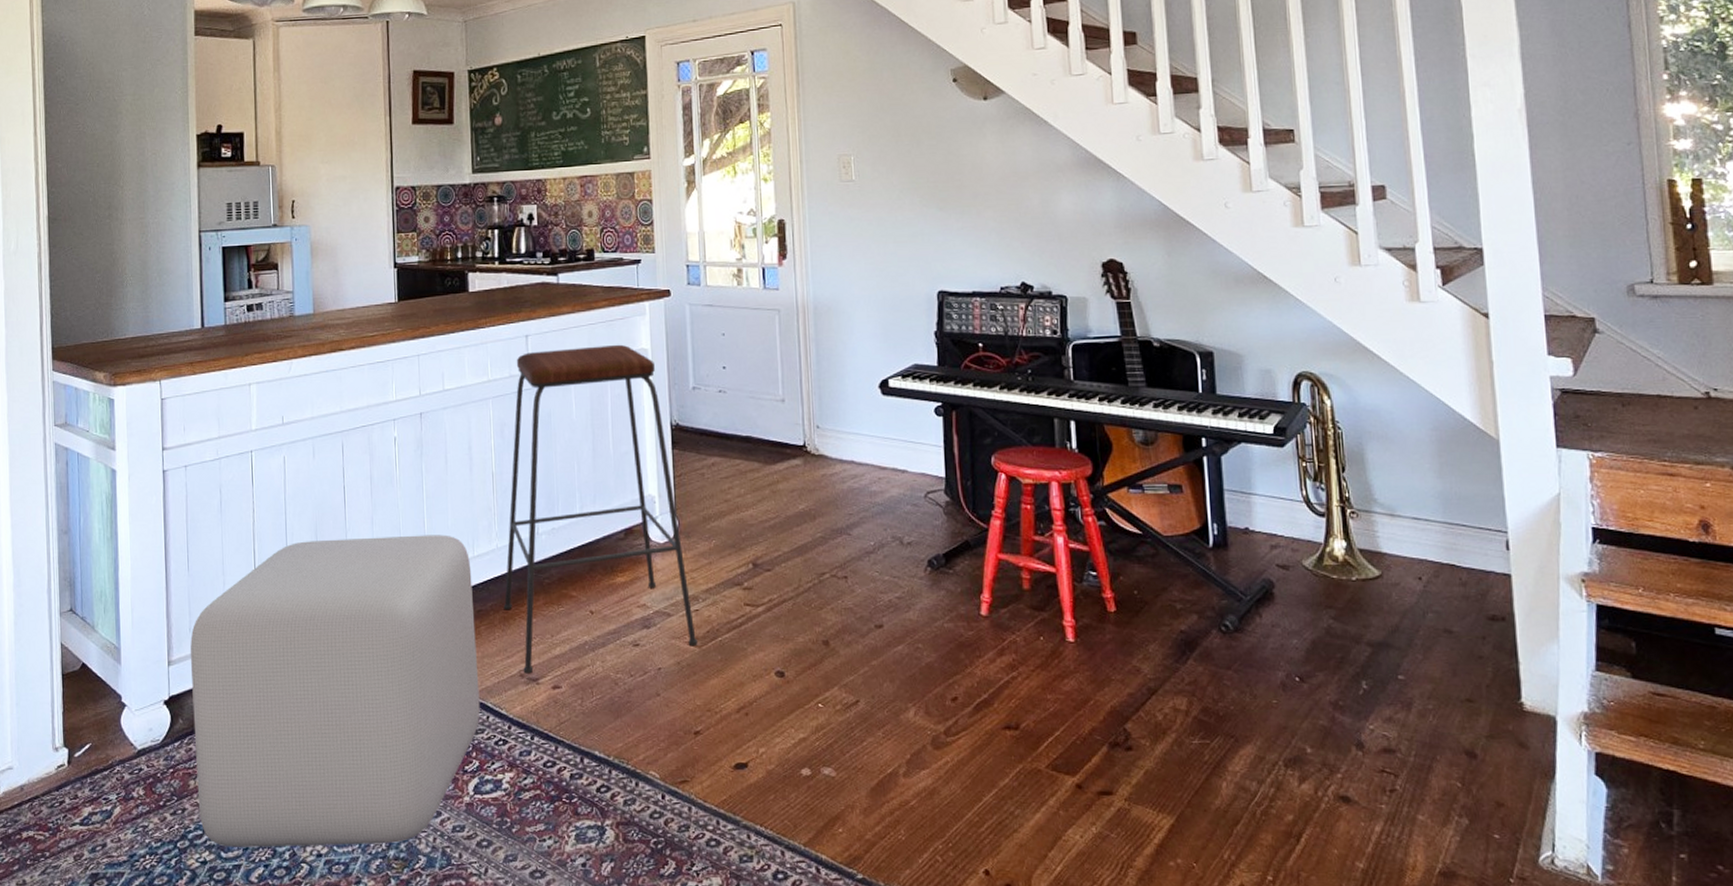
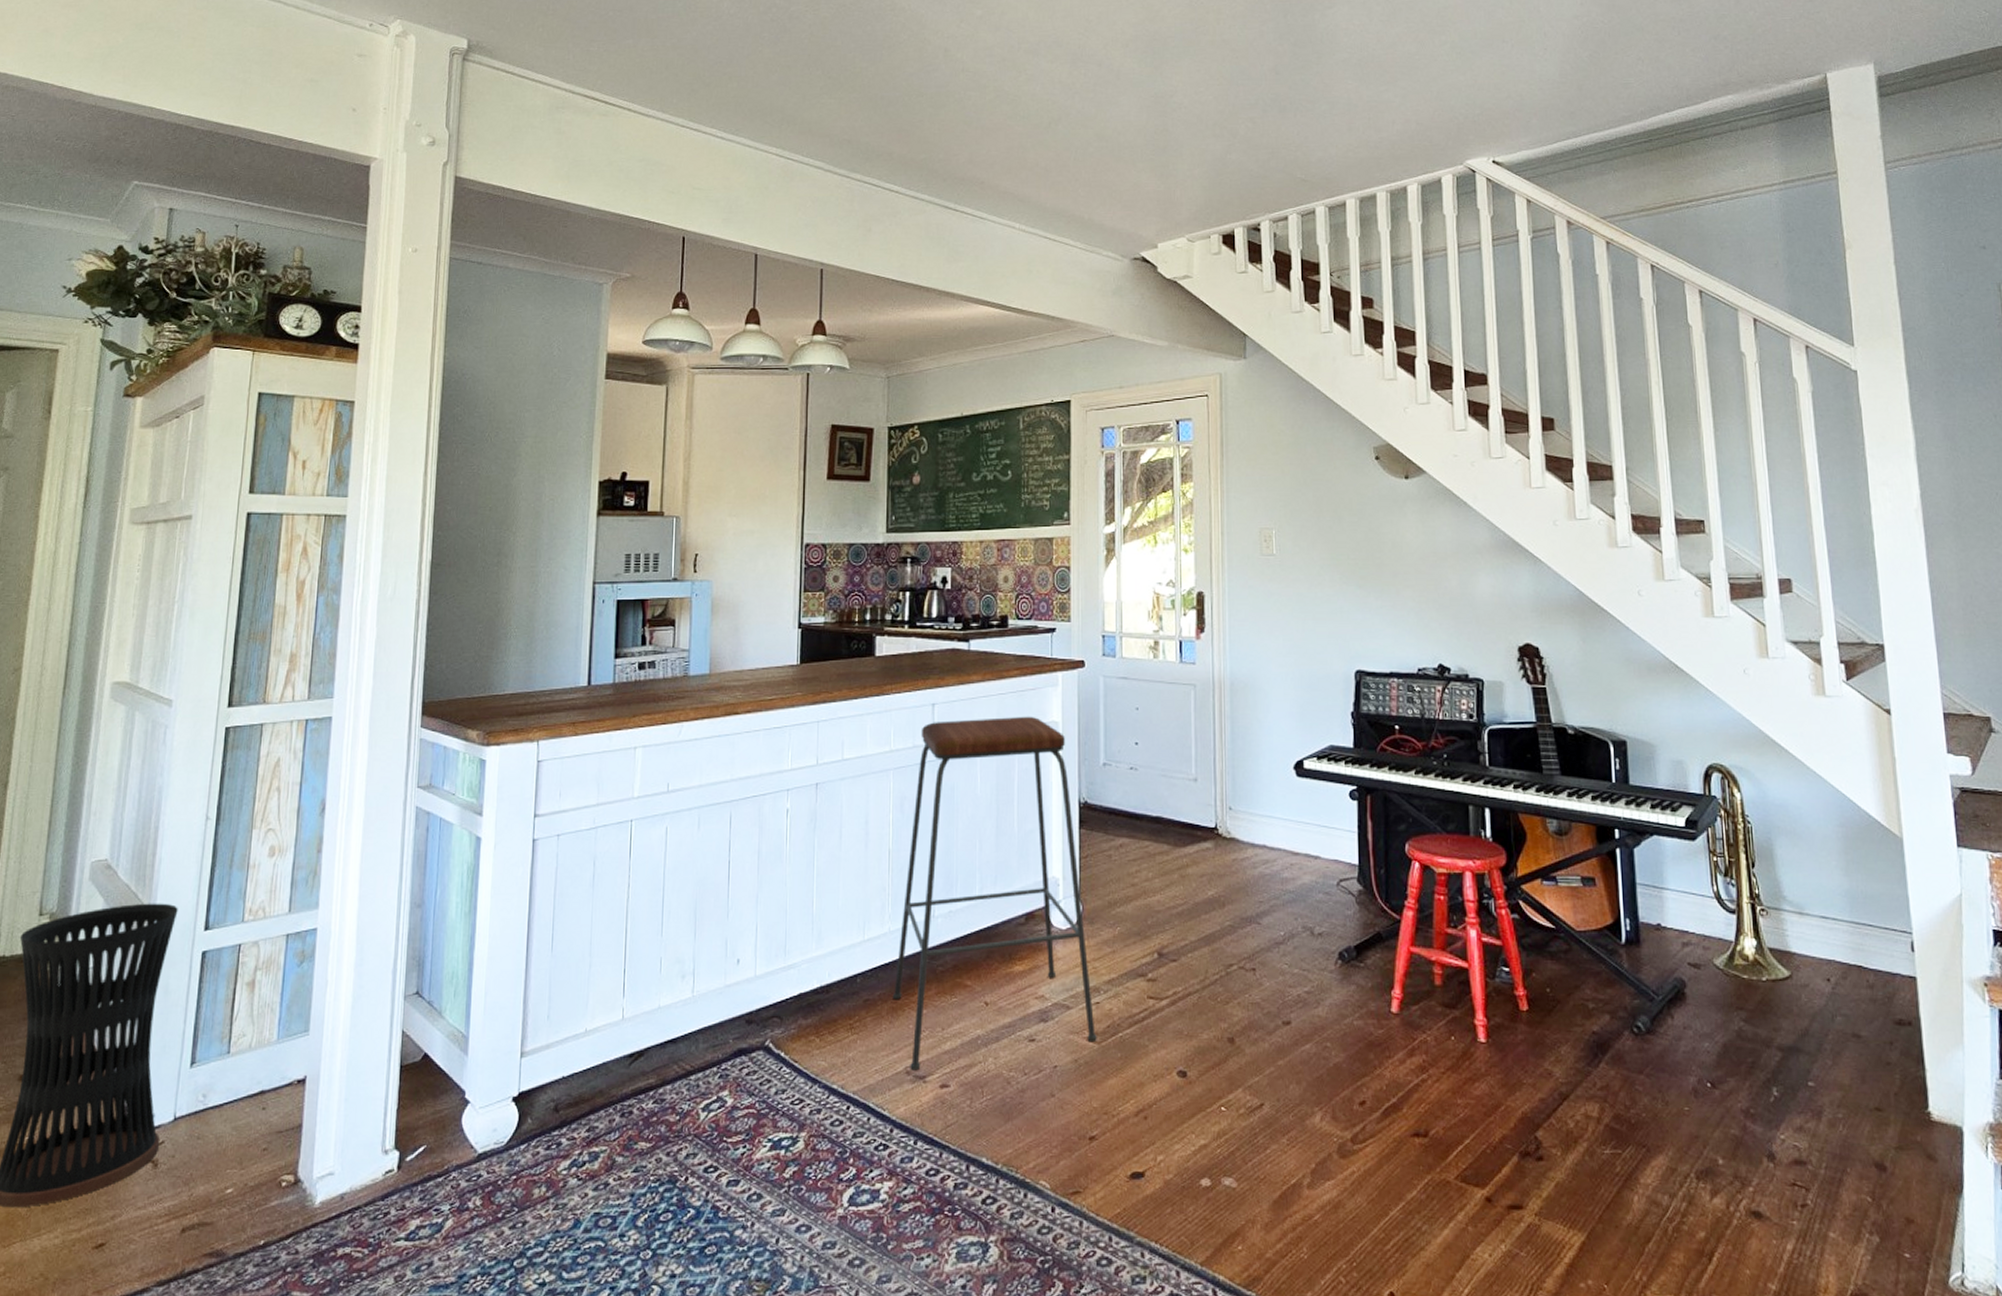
pouf: present [190,534,480,847] -> none [541,916,862,1267]

